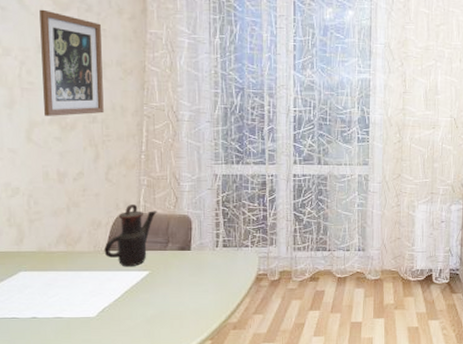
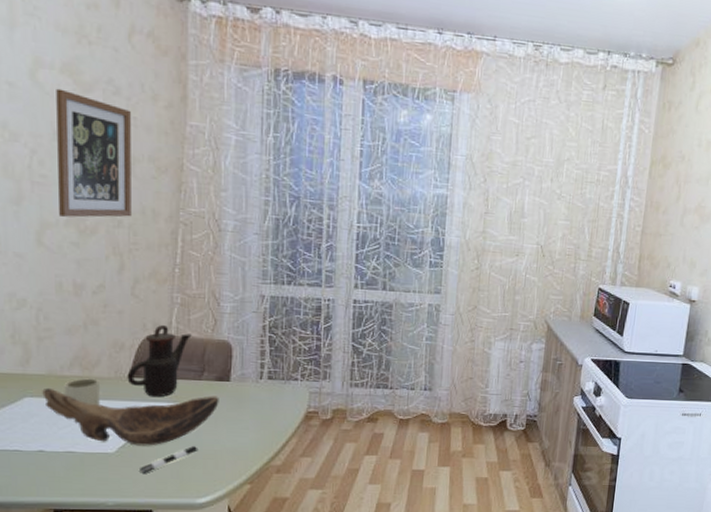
decorative bowl: none [34,262,182,334] -> present [42,387,219,473]
mug: none [52,253,82,276] -> present [64,378,100,406]

